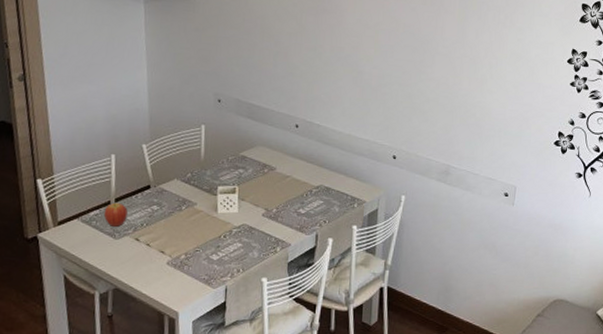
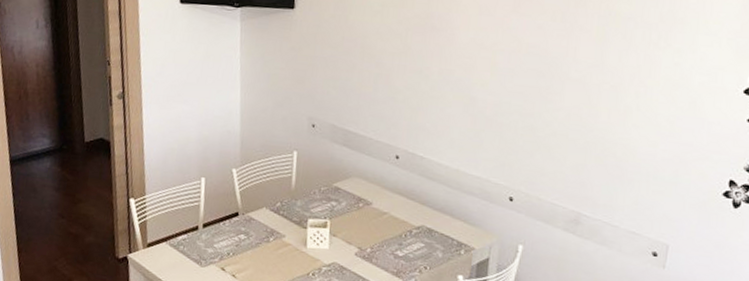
fruit: present [103,202,128,227] -> none [191,228,215,254]

